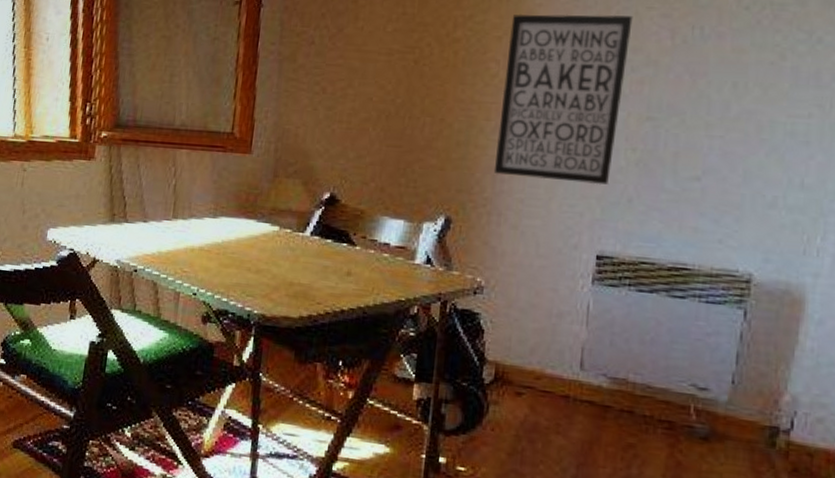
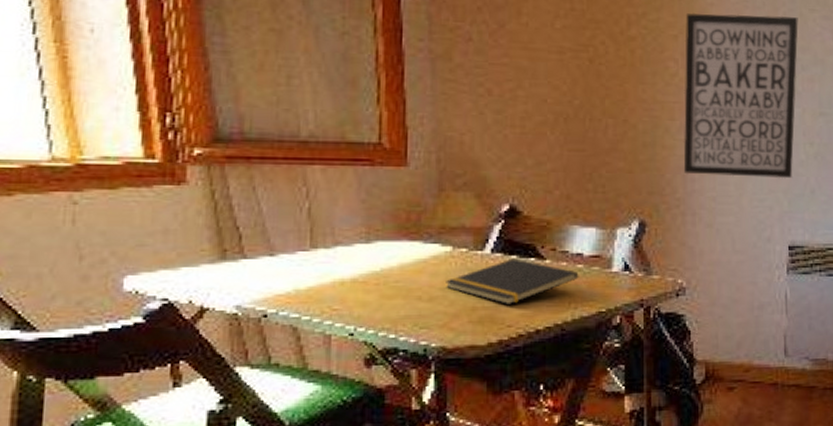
notepad: none [270,242,384,284] -> present [446,258,579,304]

